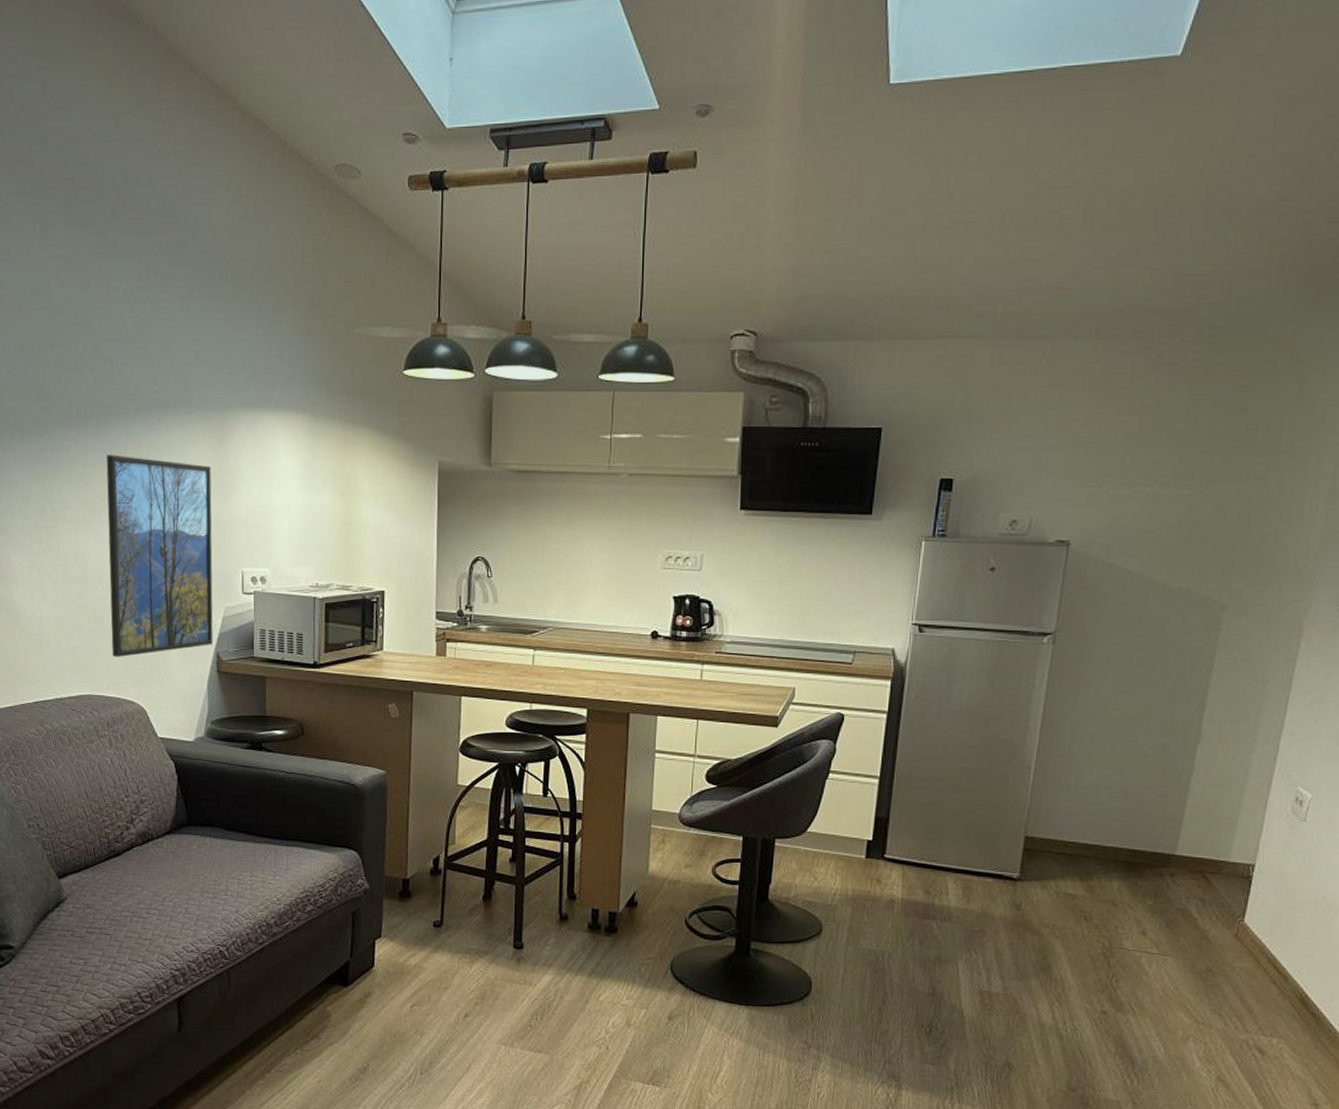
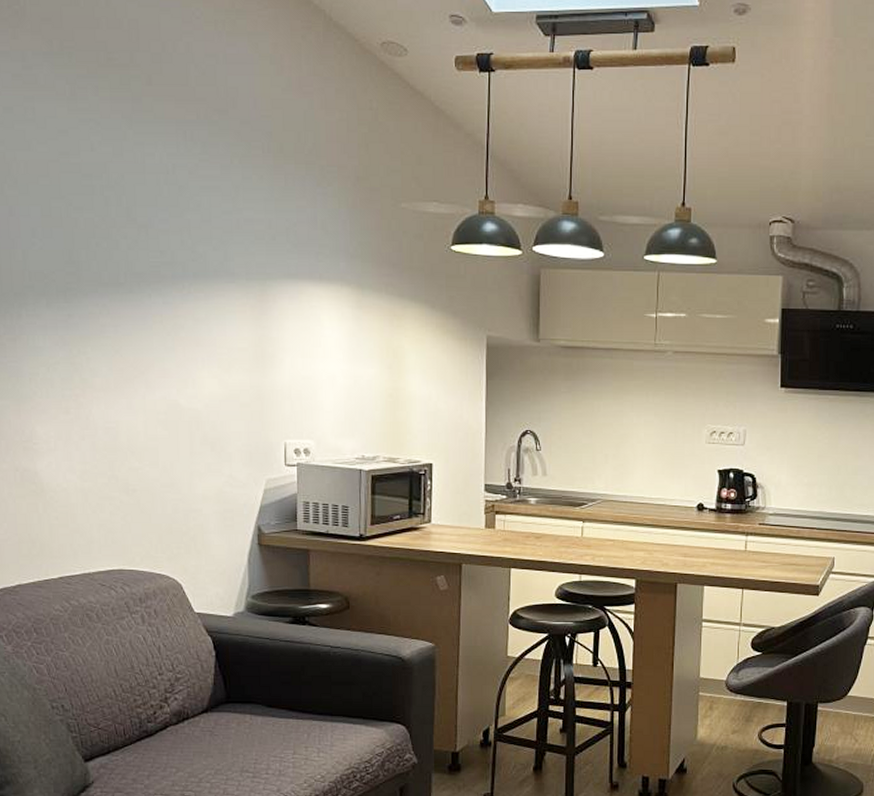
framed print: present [106,455,214,657] -> none [139,323,254,530]

